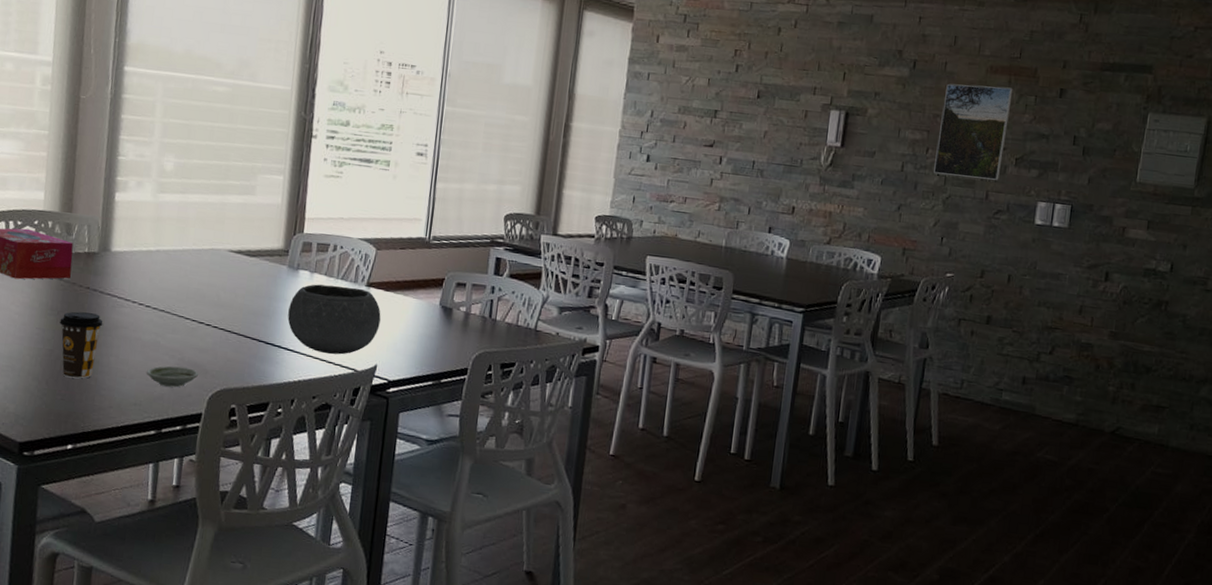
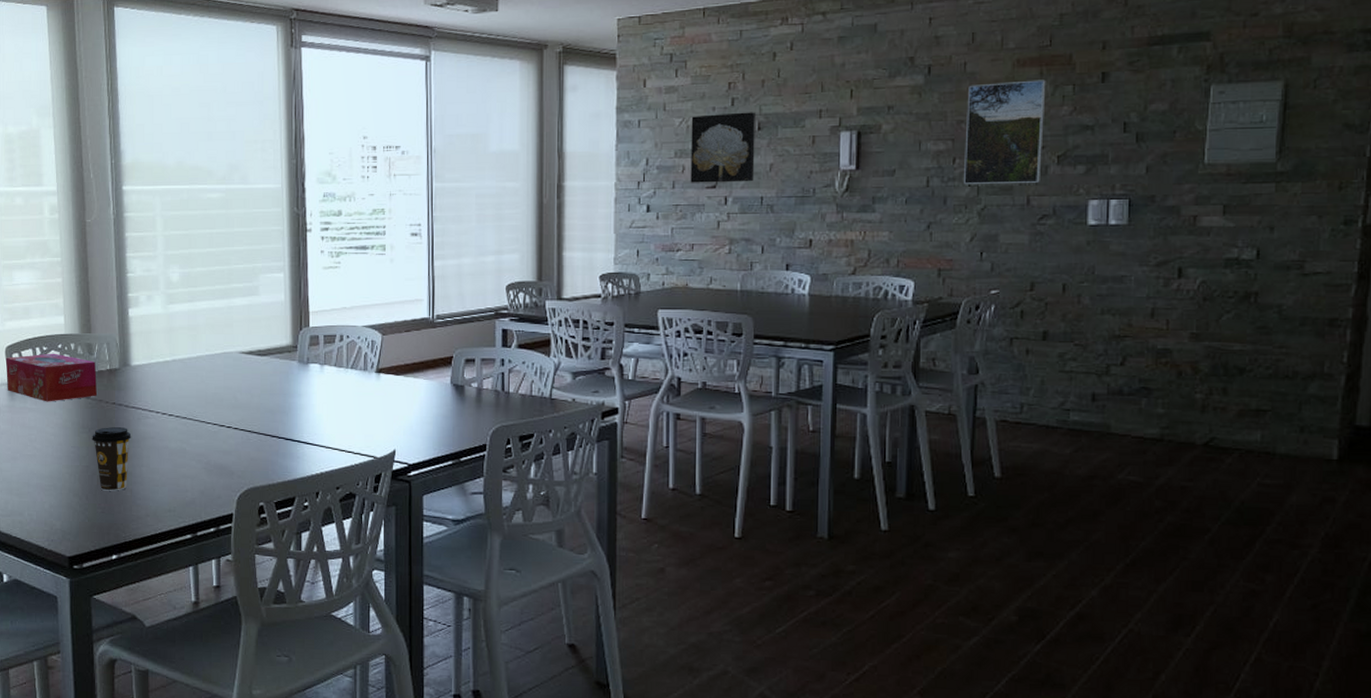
saucer: present [146,365,198,388] -> none [176,470,225,491]
bowl: present [287,284,381,355] -> none [304,375,394,443]
wall art: none [690,76,756,146] -> present [690,112,755,183]

